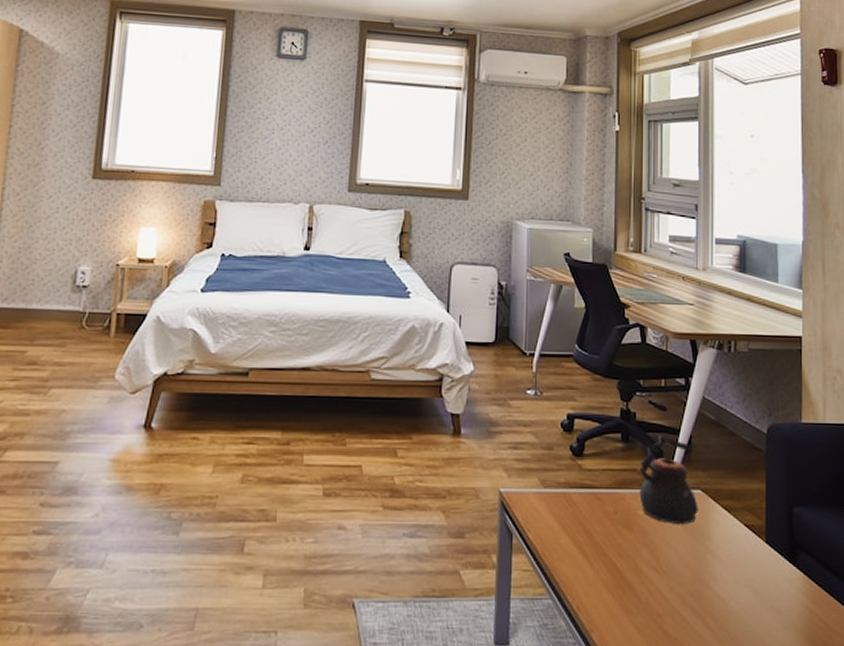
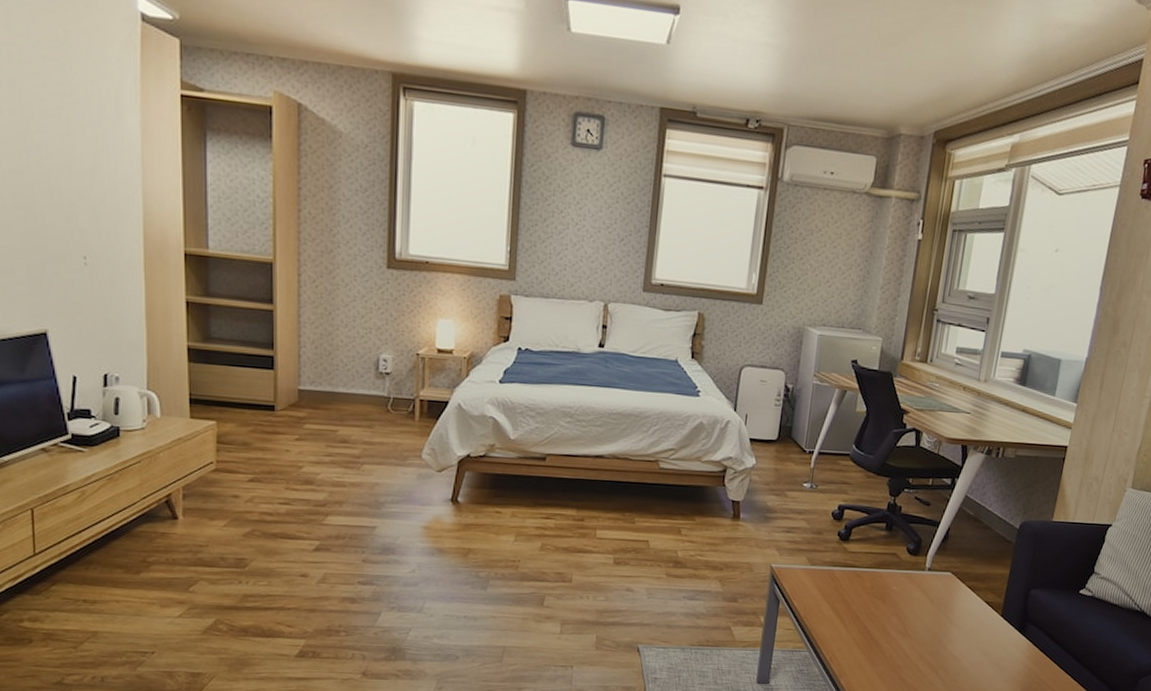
teapot: present [639,434,698,525] -> none [895,525,950,600]

